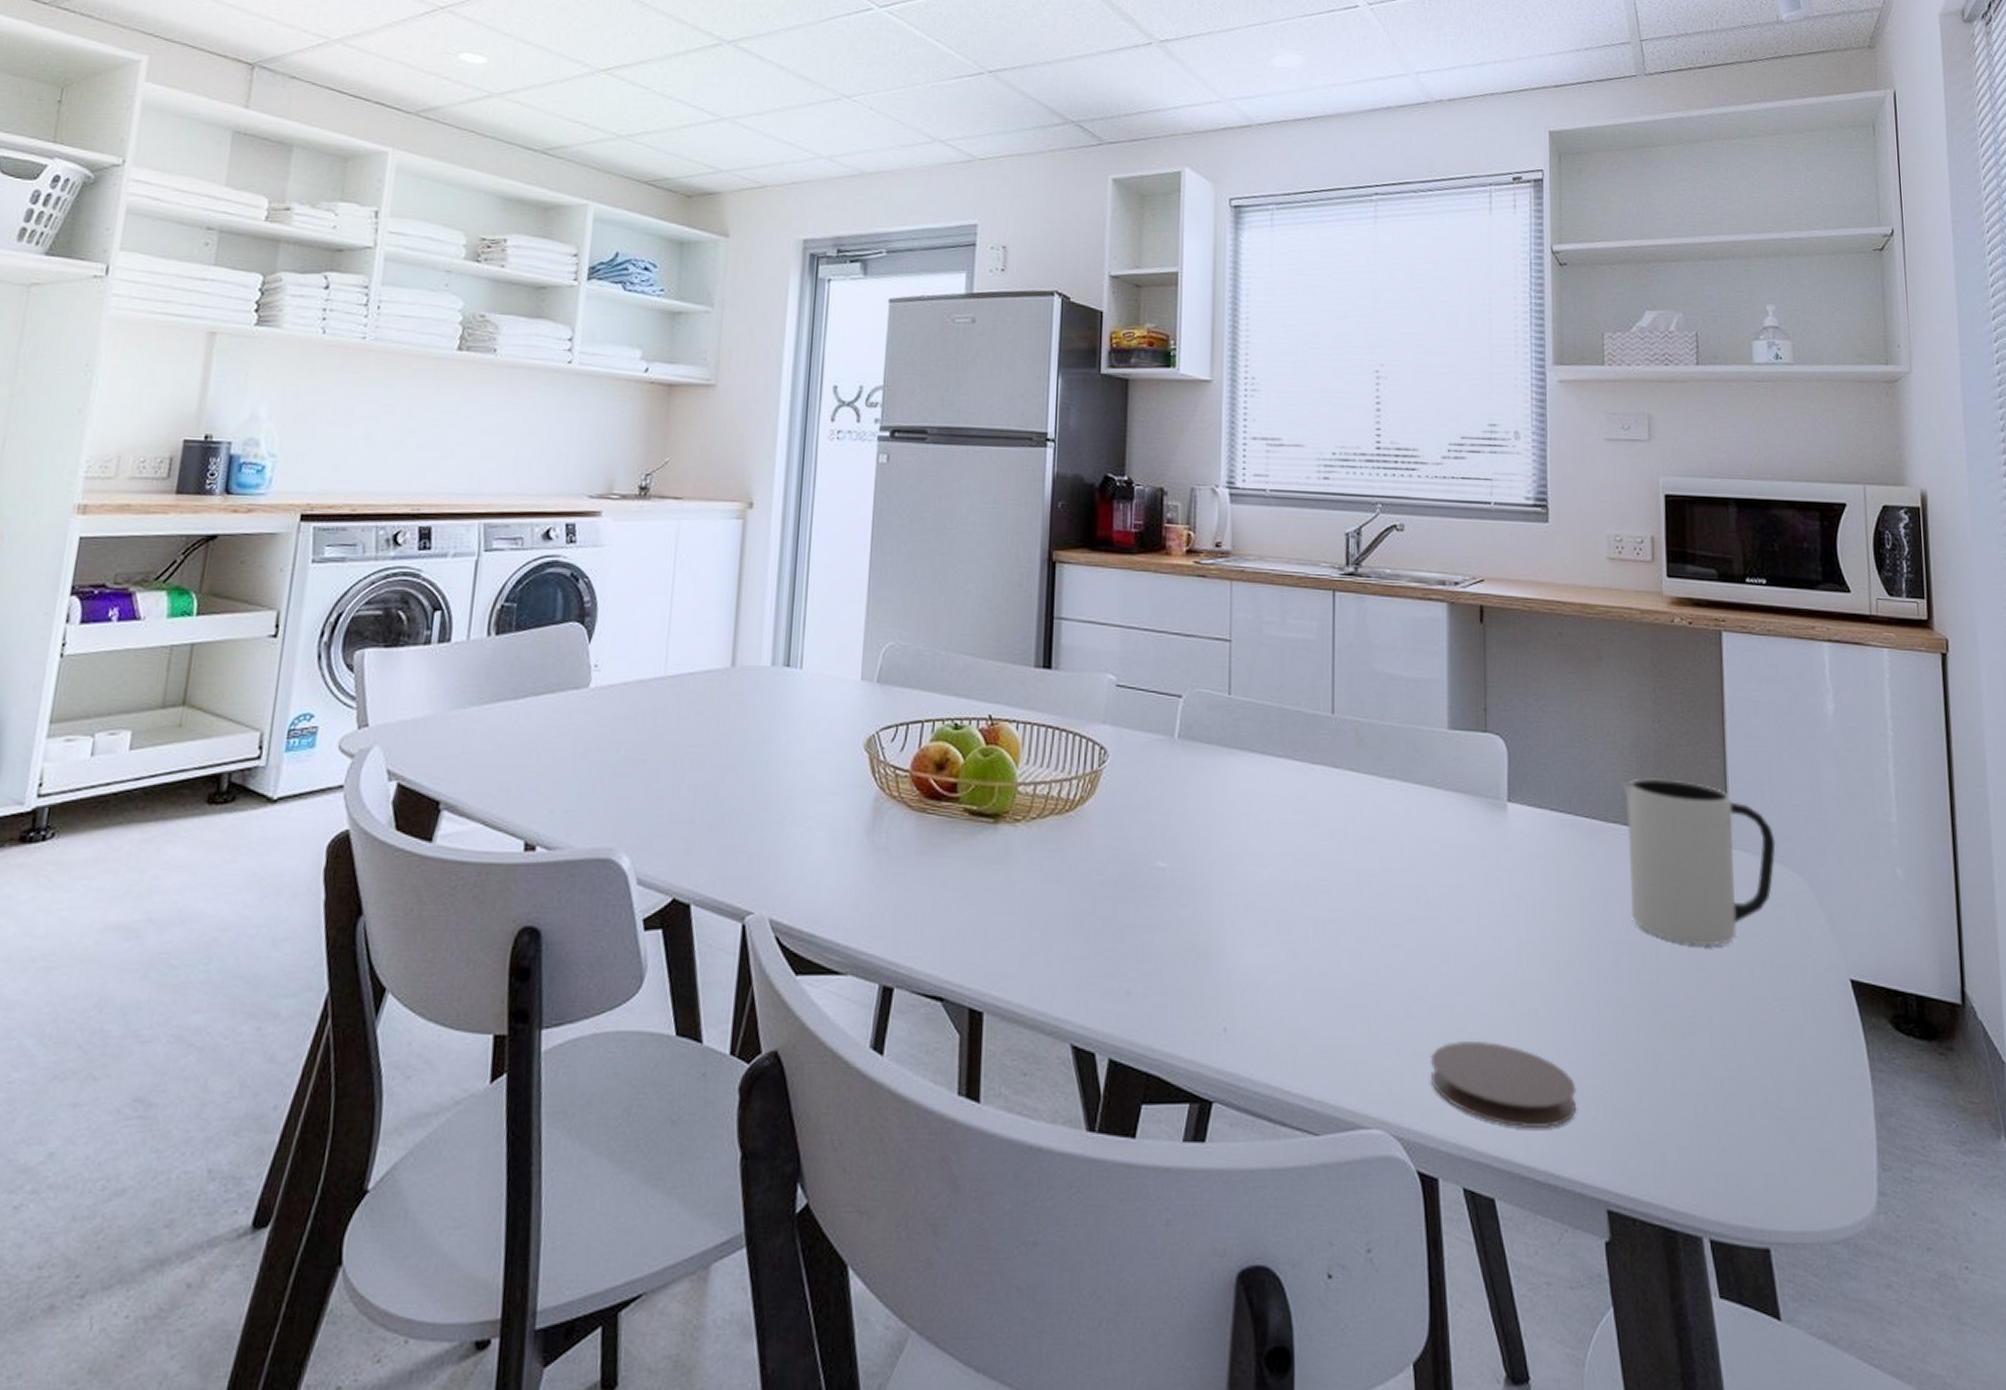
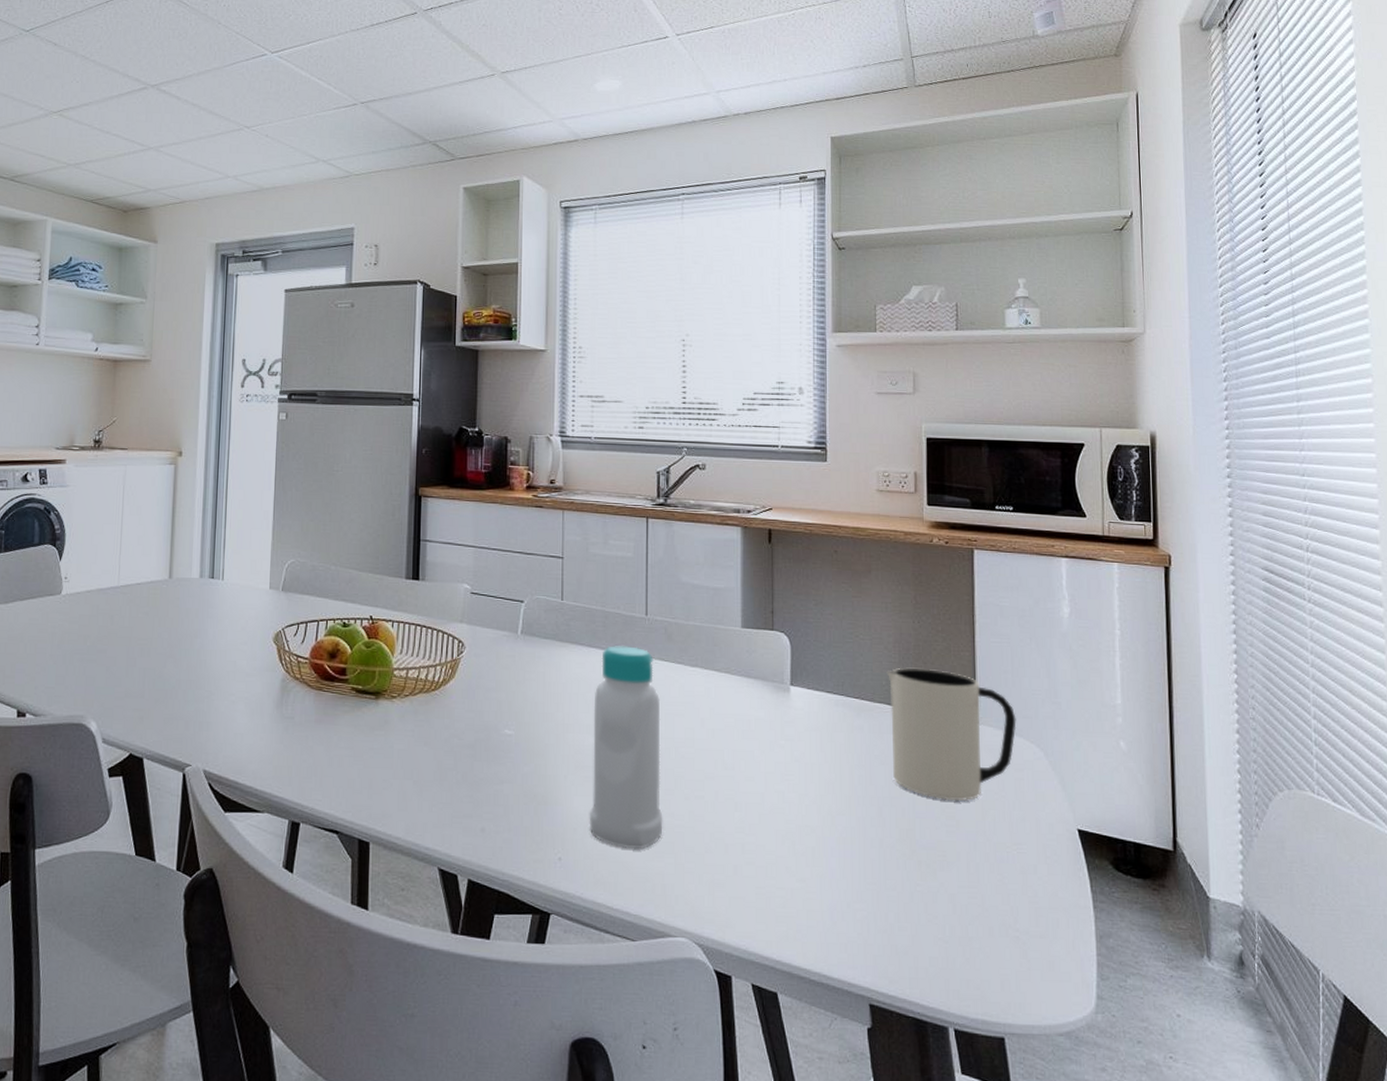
bottle: none [1261,752,1353,1015] -> present [589,646,663,849]
coaster: present [1430,1041,1577,1129] -> none [725,872,846,941]

